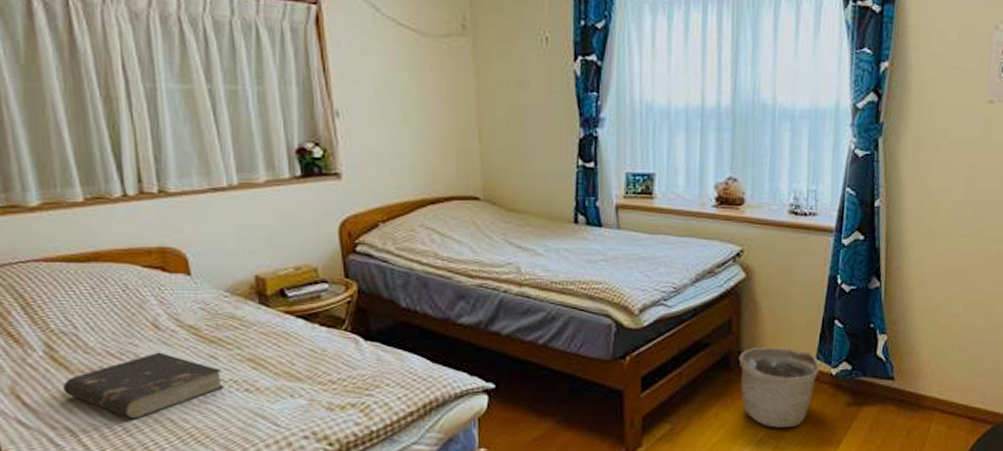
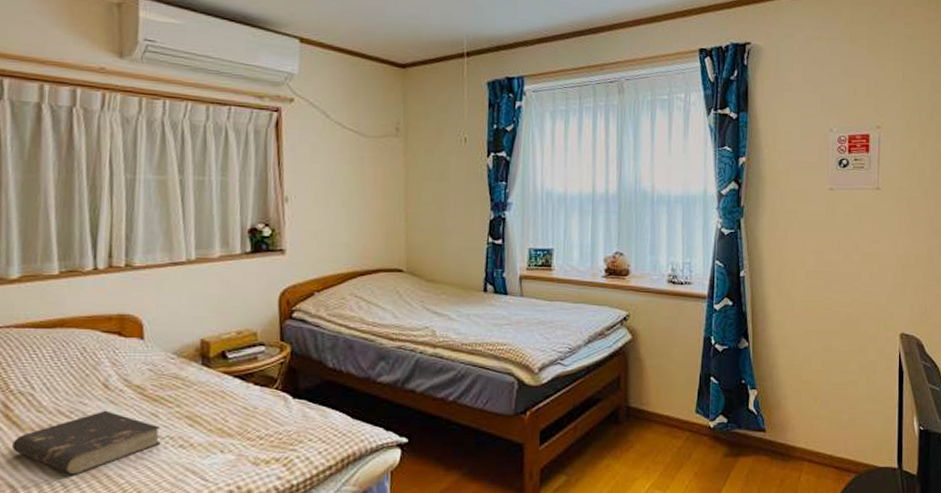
basket: present [738,348,820,428] -> none [627,403,699,478]

